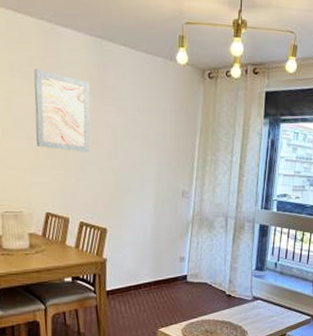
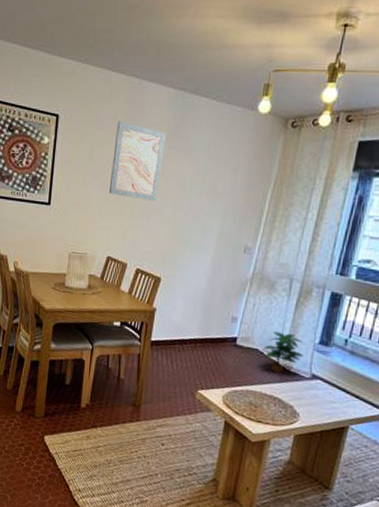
potted plant: none [211,264,244,301] -> present [263,331,304,374]

